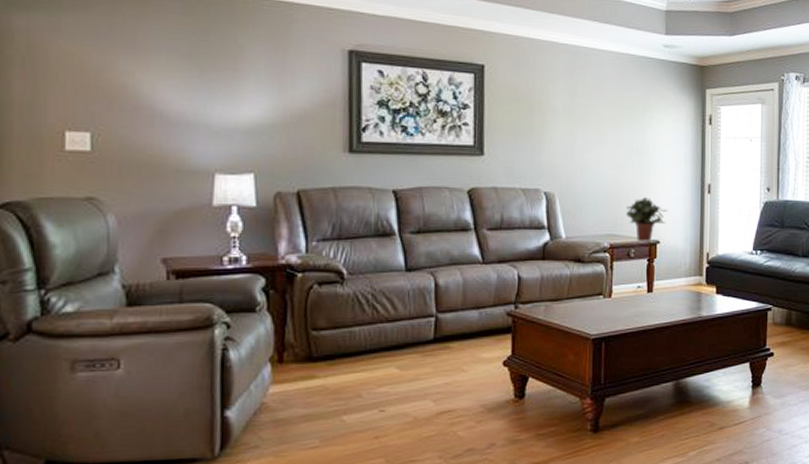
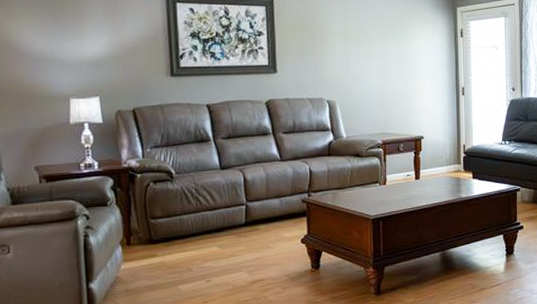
potted plant: present [626,196,668,241] -> none [395,100,429,137]

